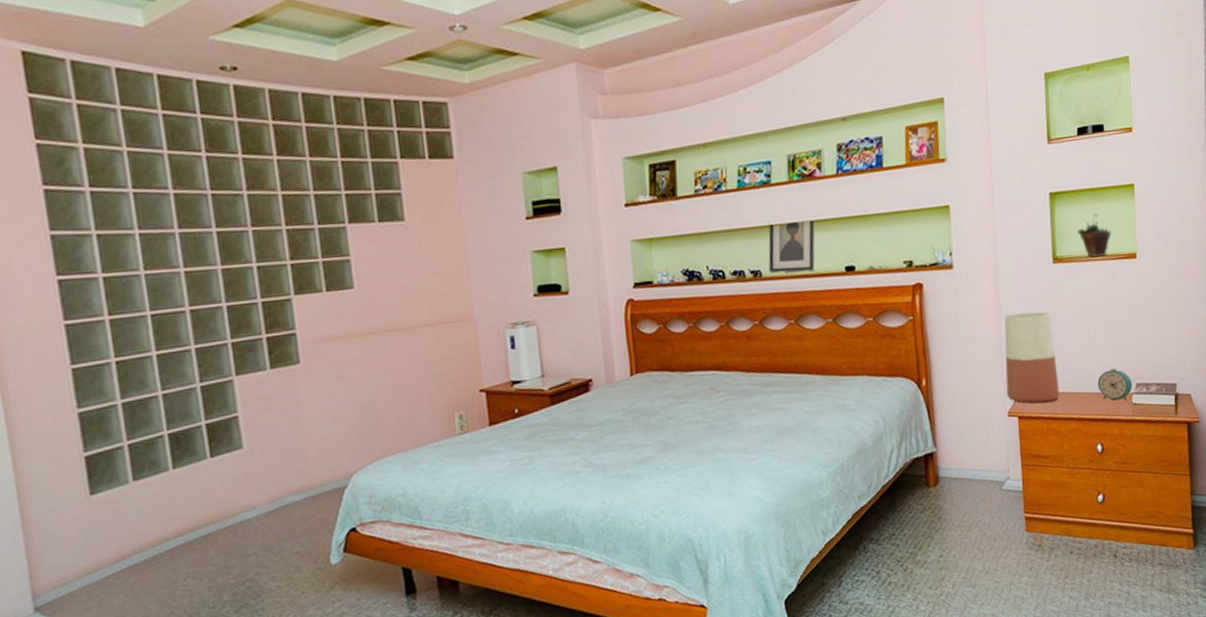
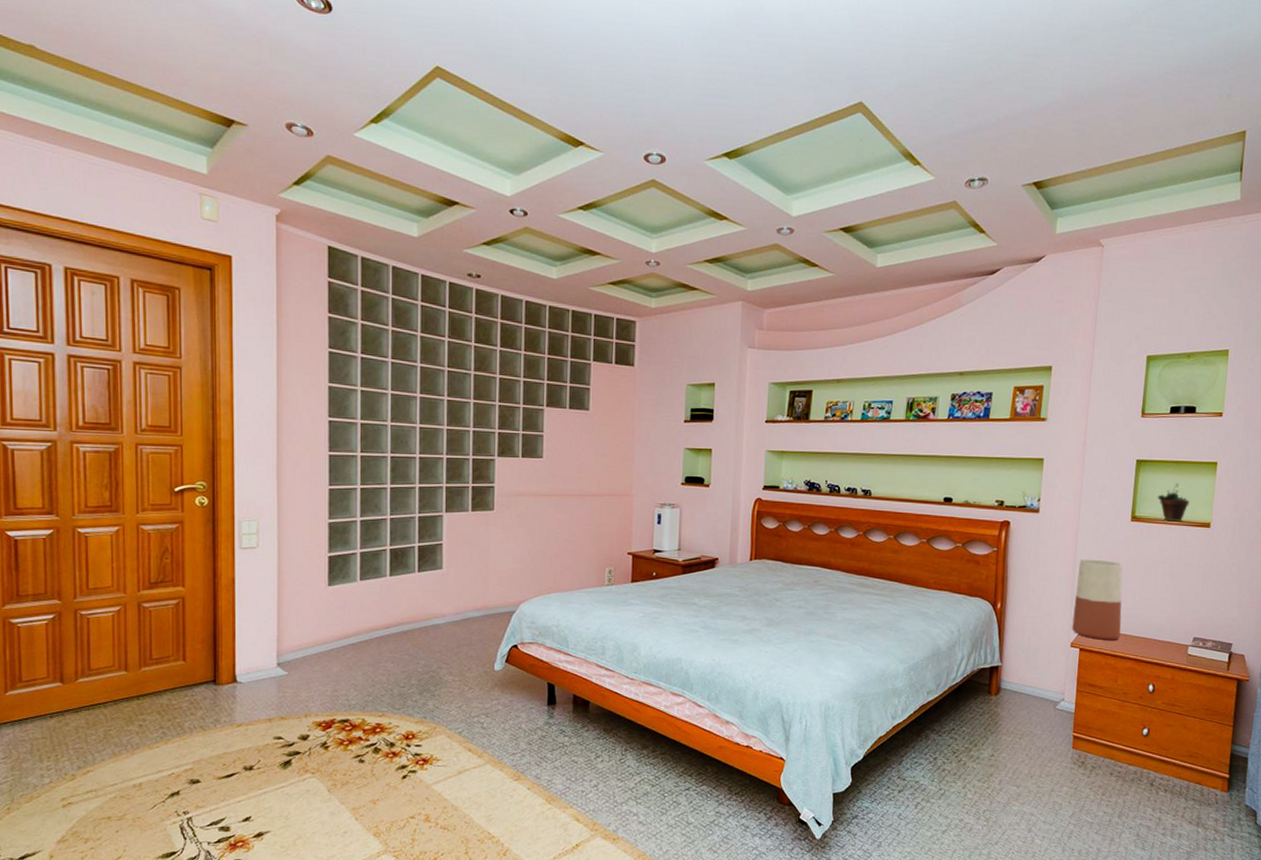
picture frame: present [768,221,815,273] -> none [878,451,923,497]
alarm clock: present [1097,368,1133,400] -> none [1157,620,1190,650]

